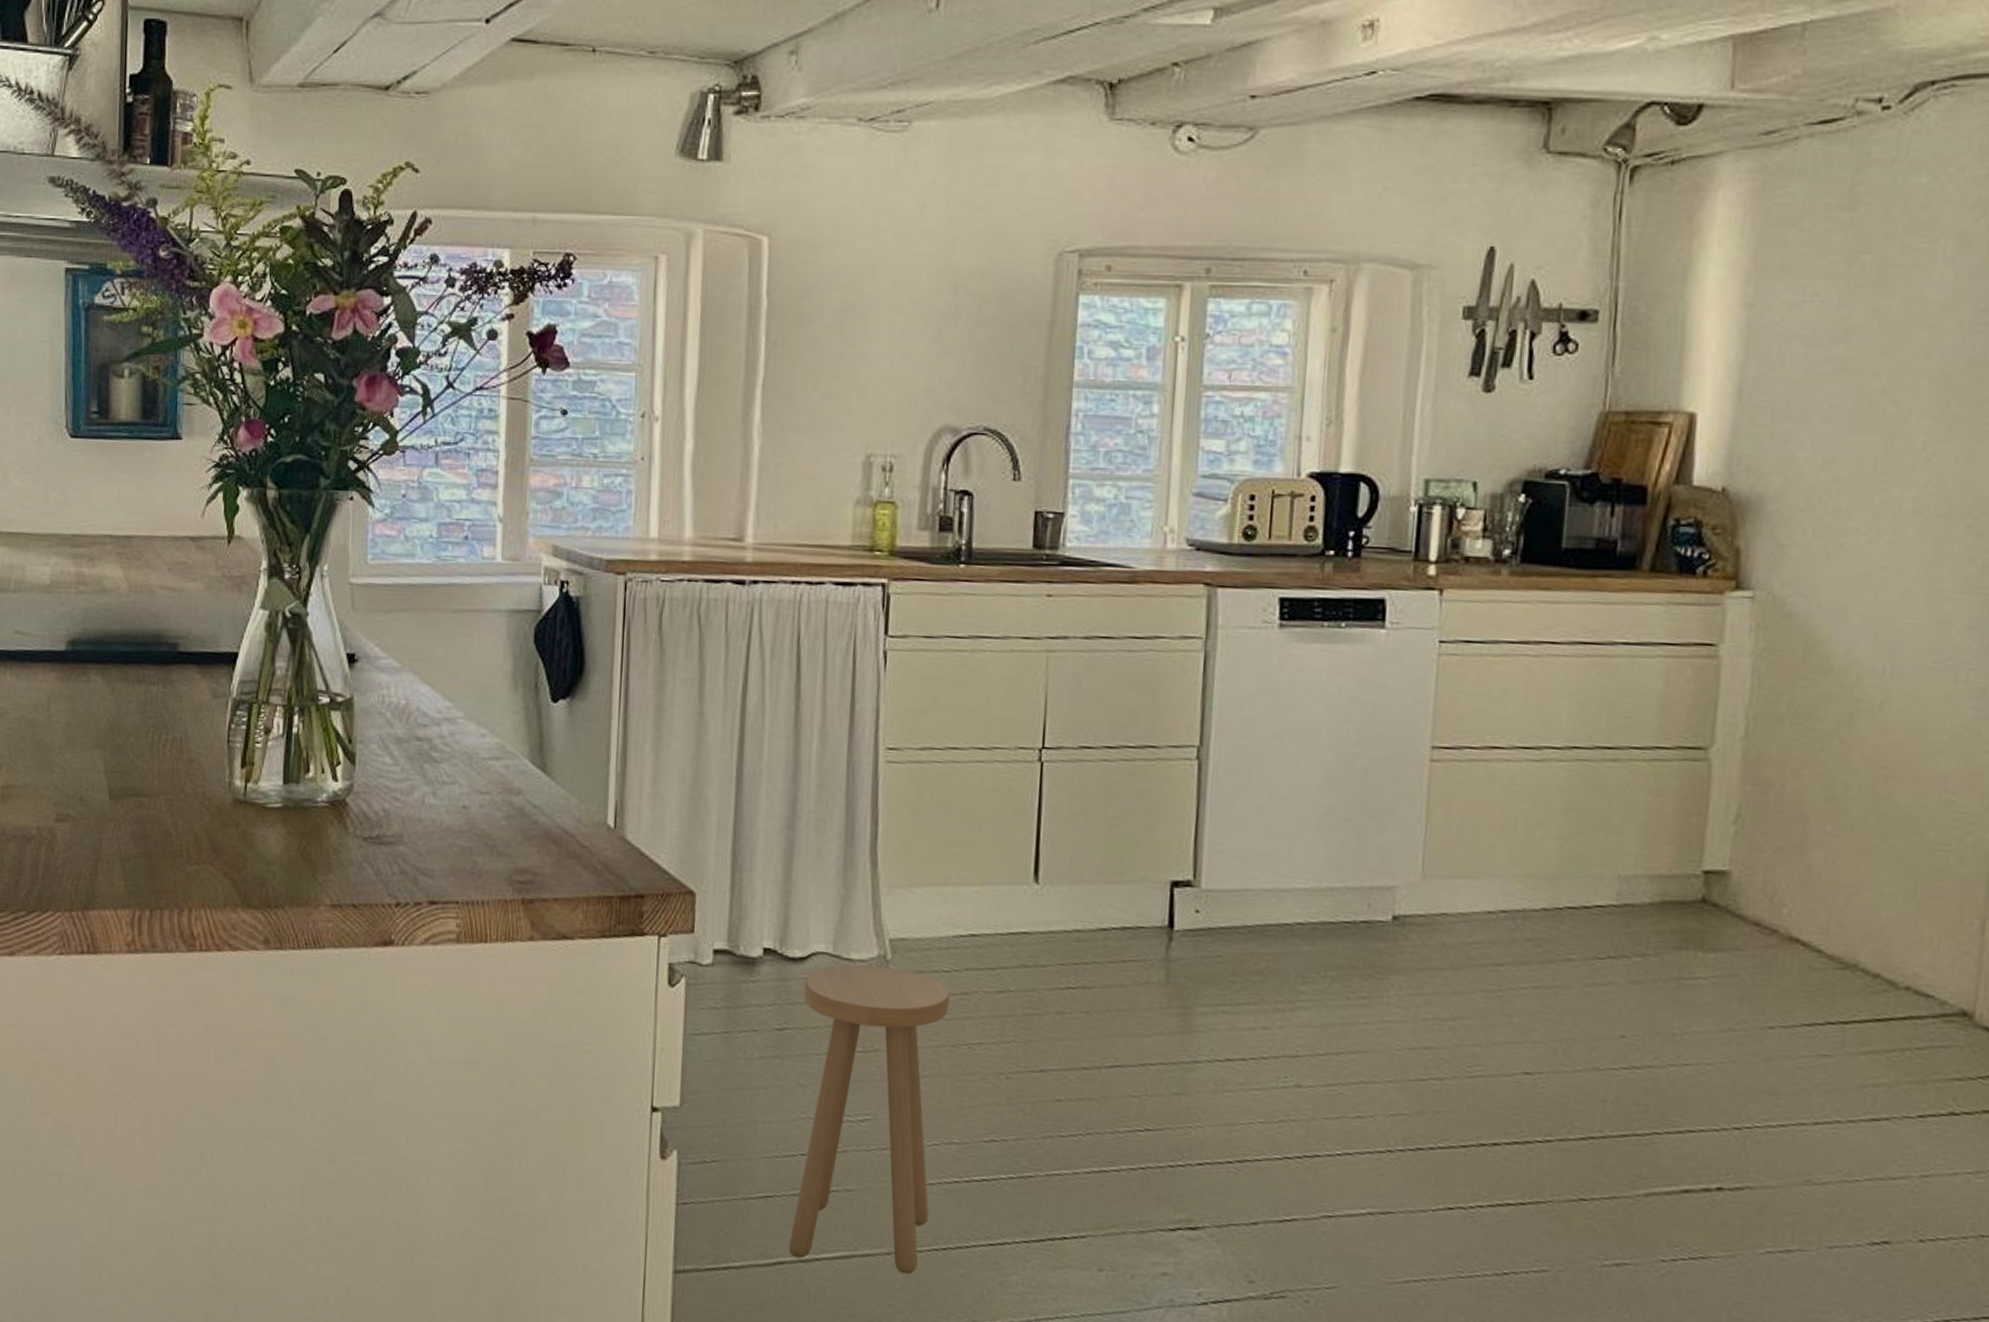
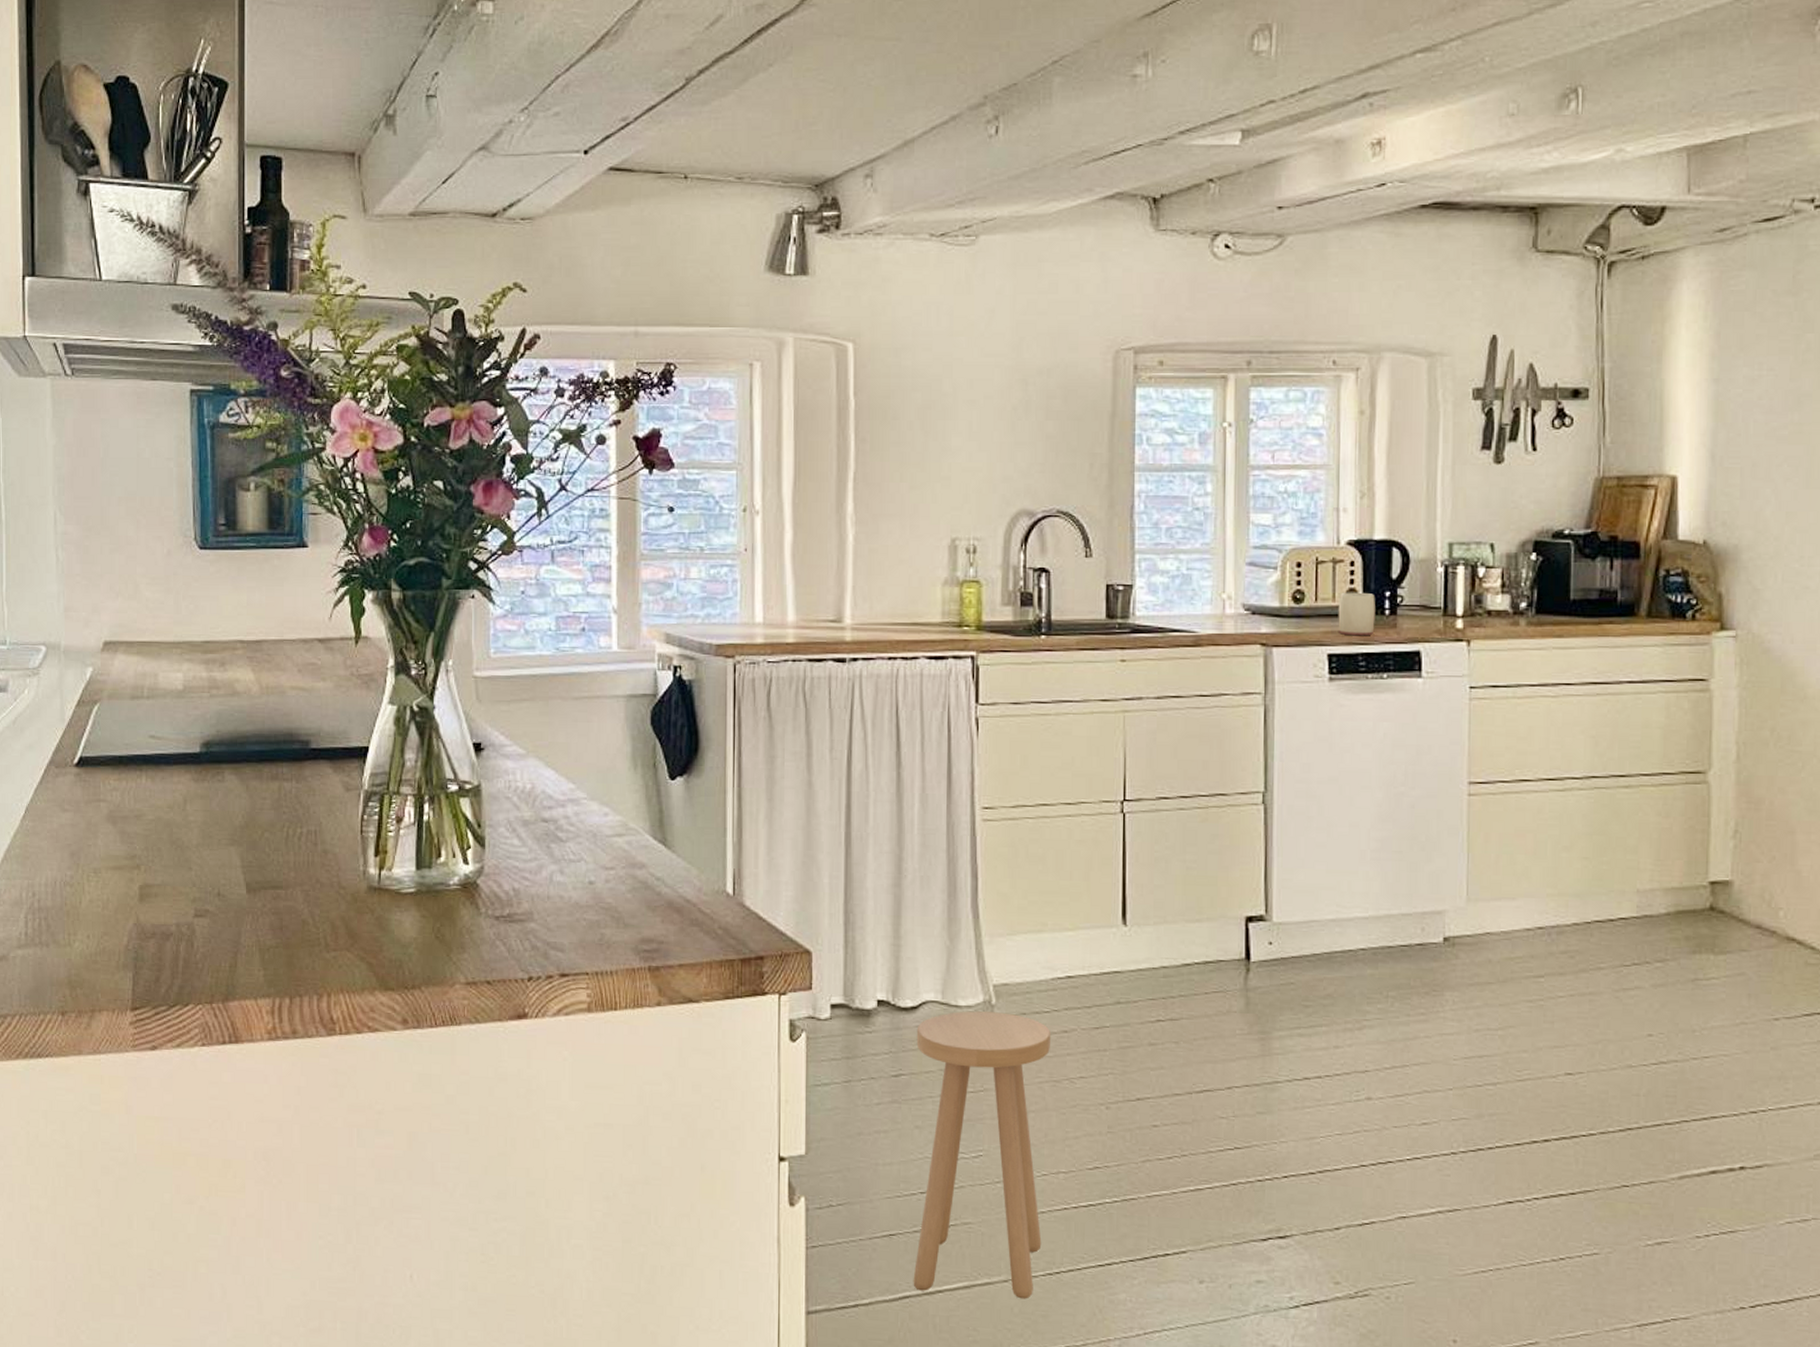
mug: none [1292,530,1337,580] -> present [1338,592,1375,636]

